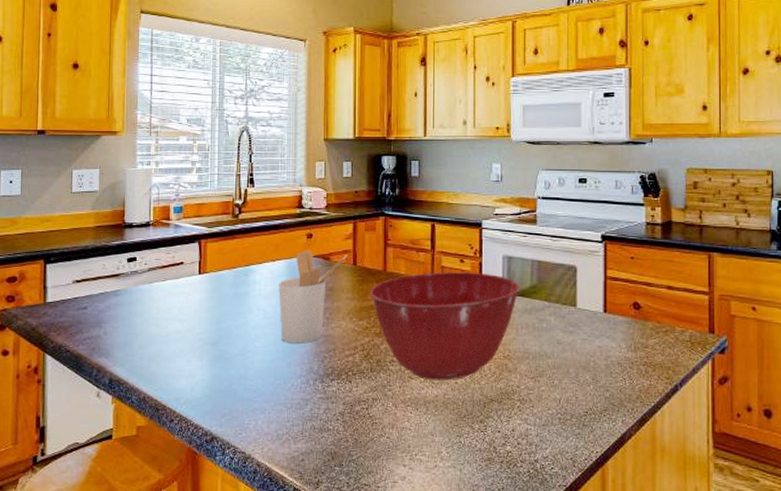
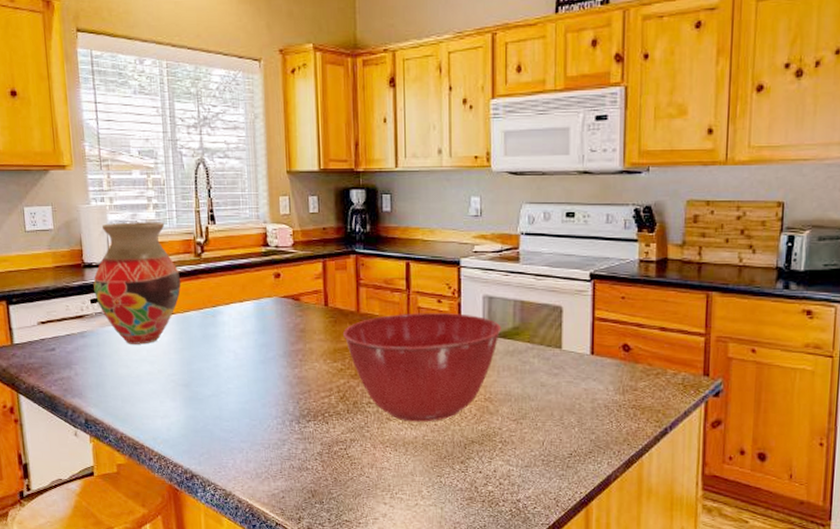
vase: none [132,184,217,303] -> present [93,222,181,344]
utensil holder: present [279,250,348,344] -> none [248,290,319,385]

